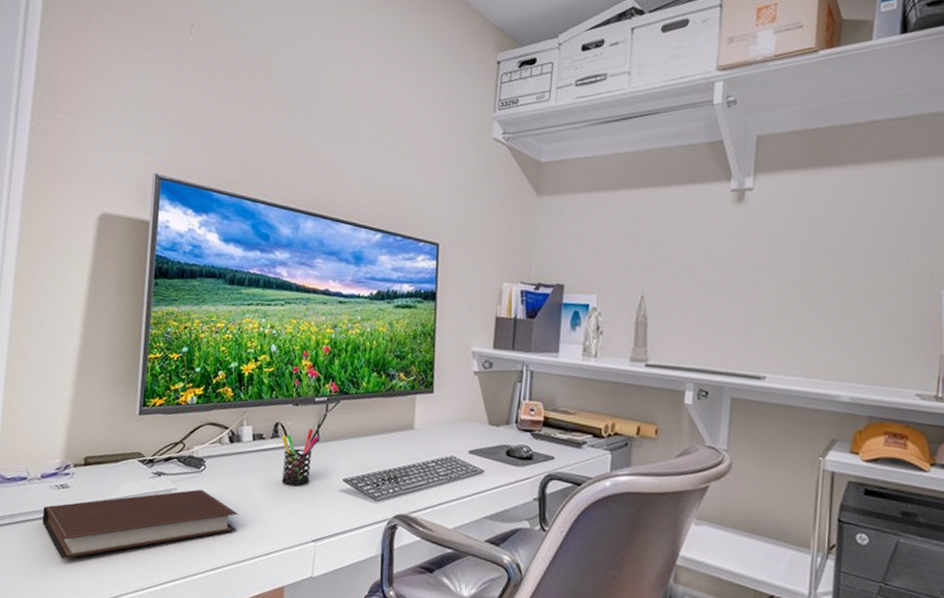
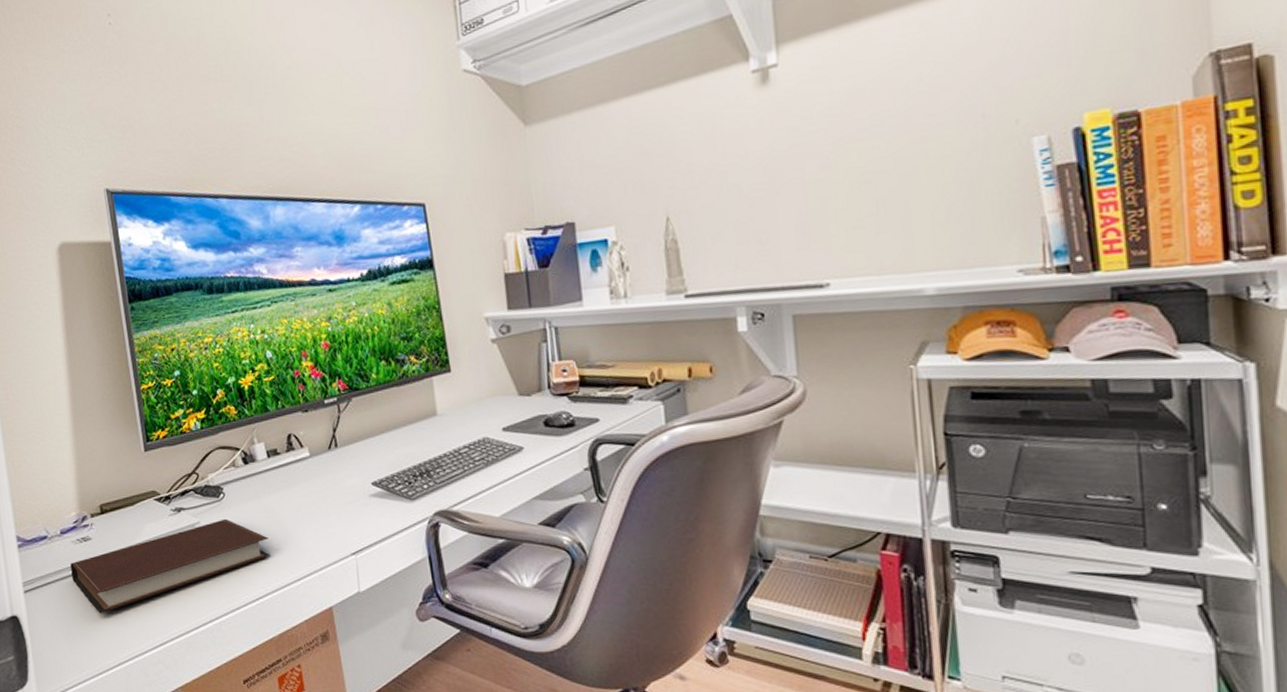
pen holder: present [281,428,321,486] -> none [297,434,339,499]

